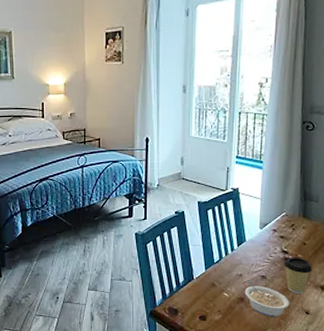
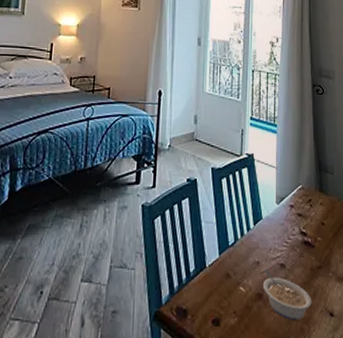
coffee cup: present [284,257,312,295] -> none [303,240,333,290]

